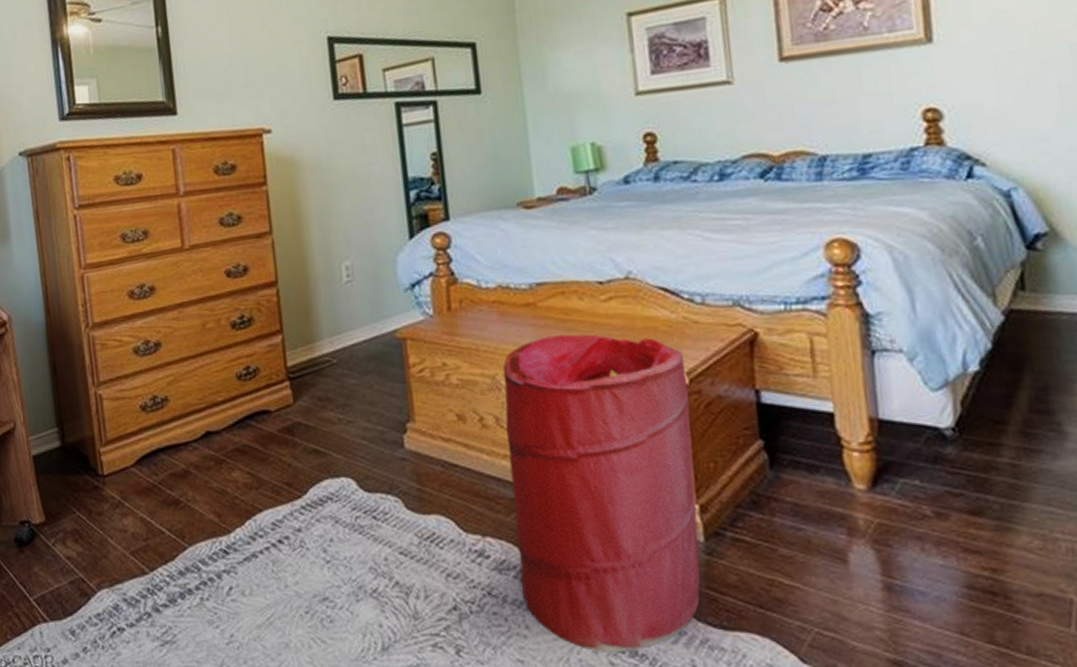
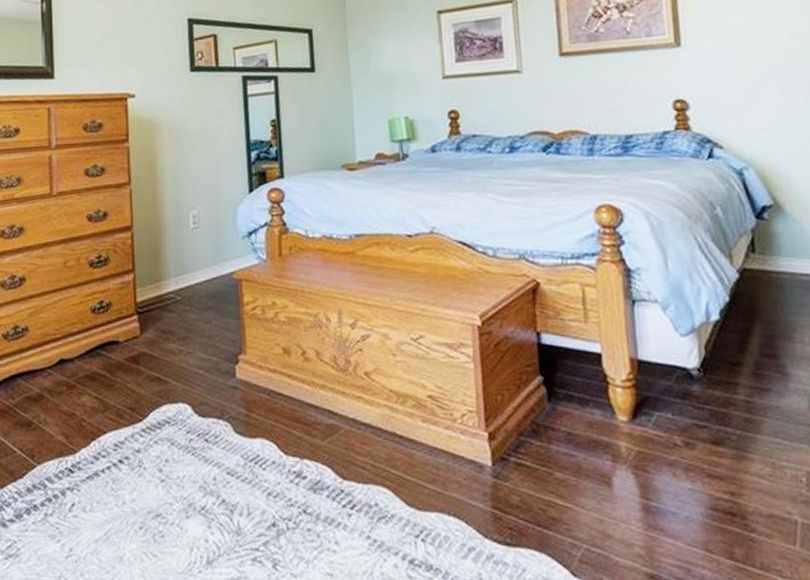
laundry hamper: present [502,334,701,653] -> none [324,280,488,567]

